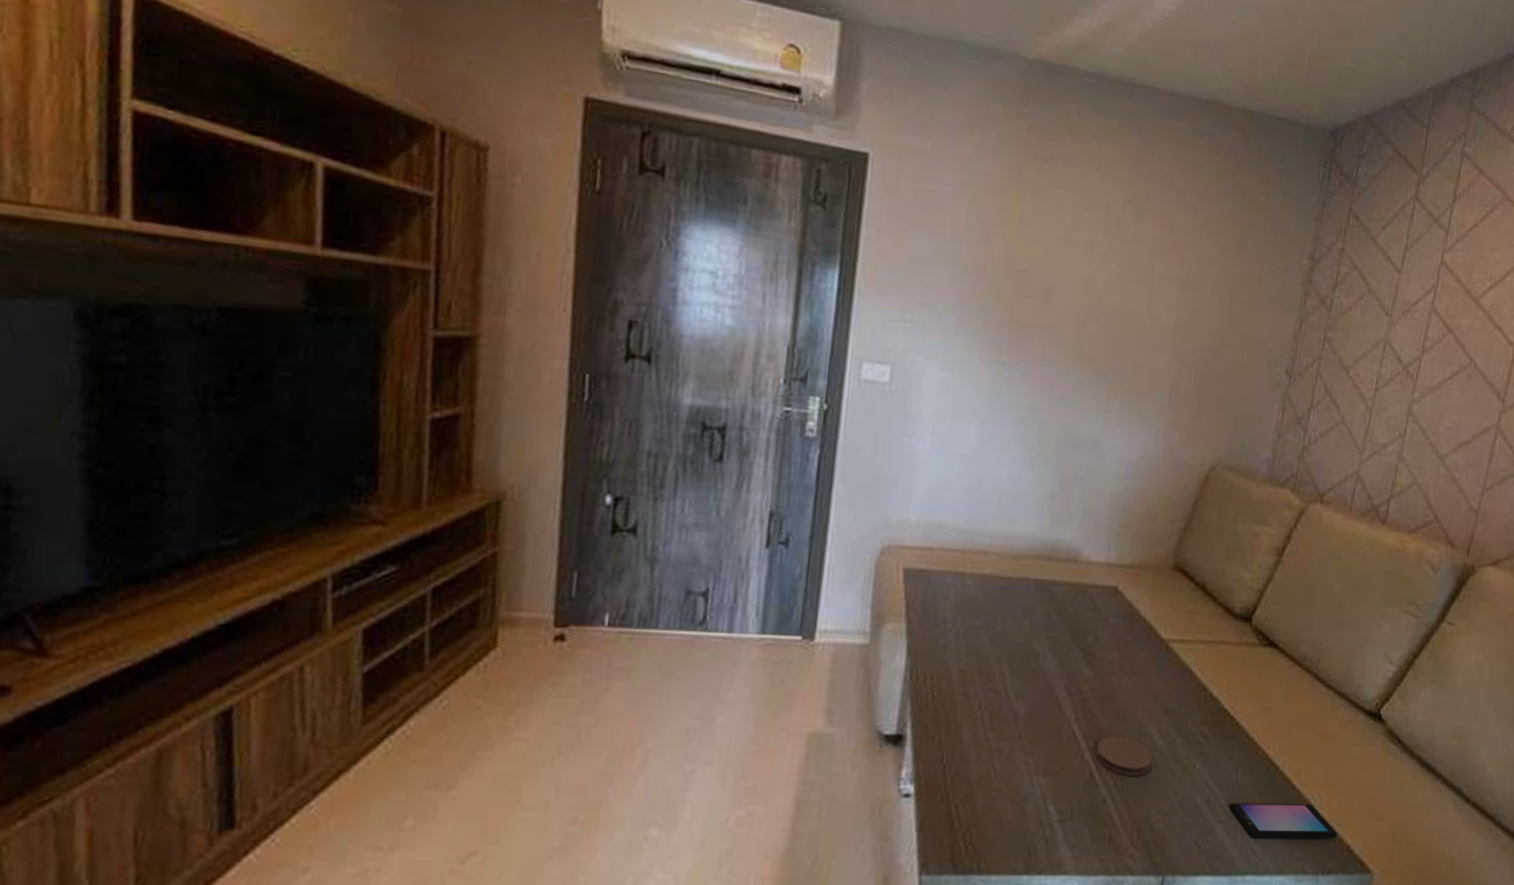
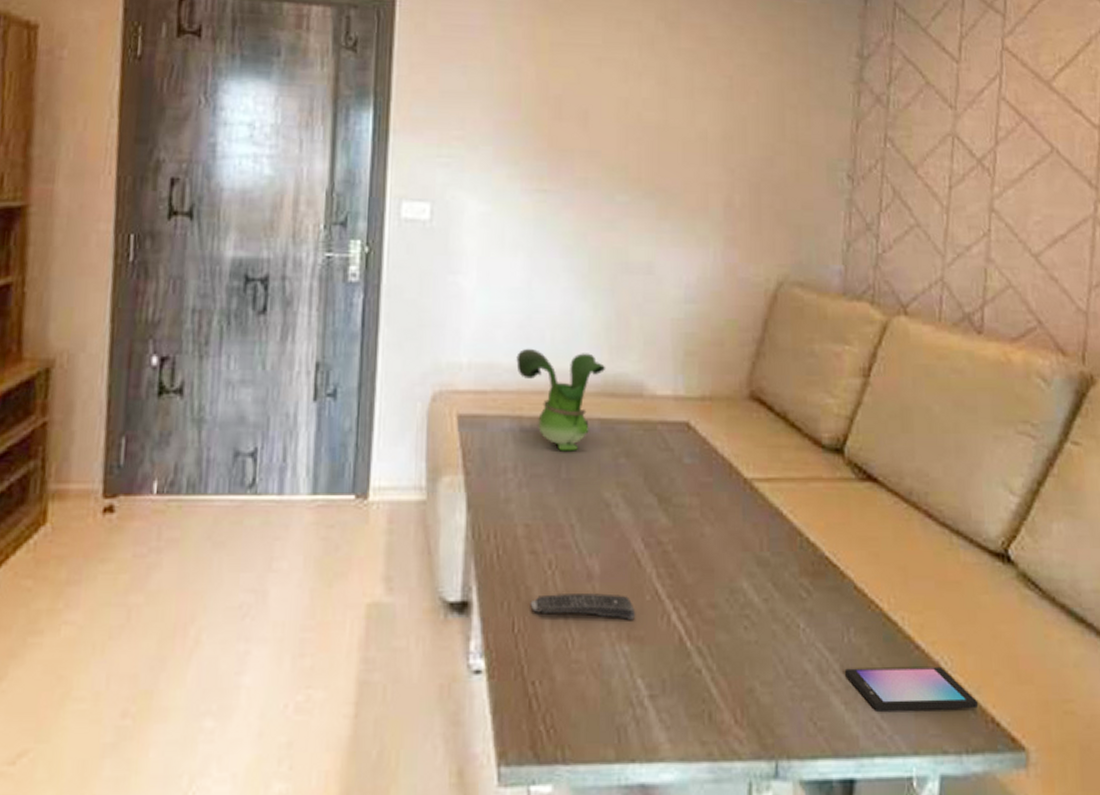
remote control: none [959,731,1054,756] -> present [530,592,636,620]
toy figurine: none [962,511,1047,607] -> present [516,348,606,451]
coaster: present [1095,736,1153,776] -> none [683,593,749,640]

